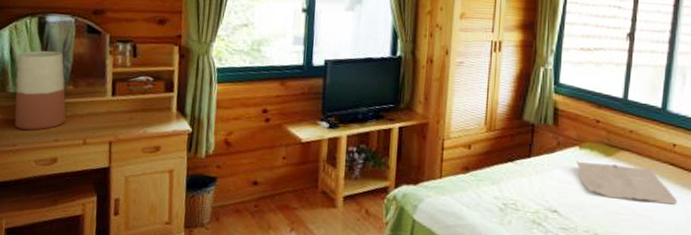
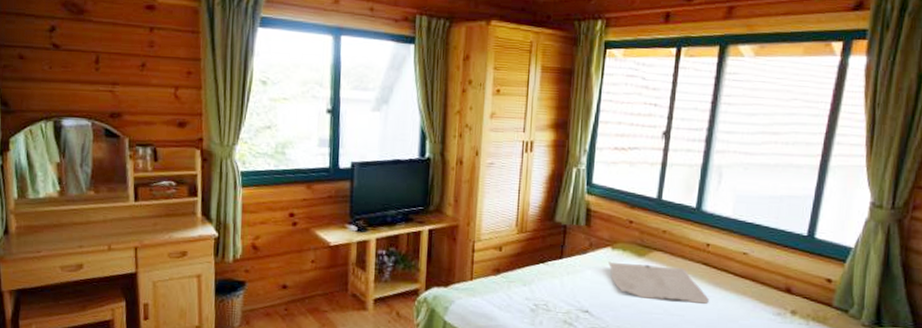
vase: present [14,50,66,131] -> none [35,155,89,237]

